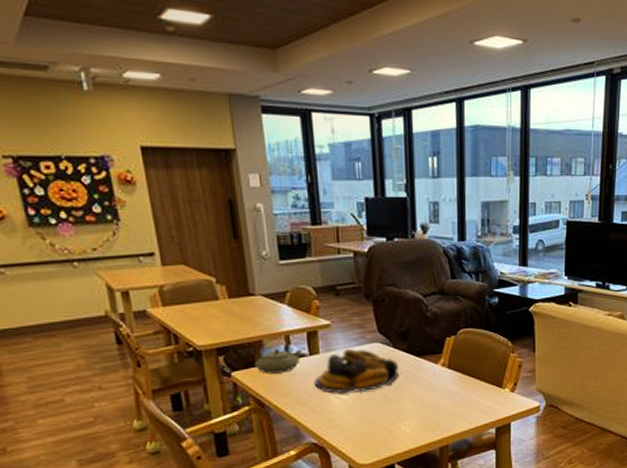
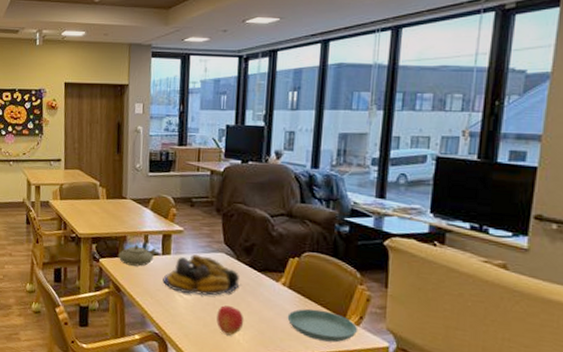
apple: none [379,398,408,429] -> present [217,305,244,336]
saucer: none [450,383,513,414] -> present [287,308,357,343]

